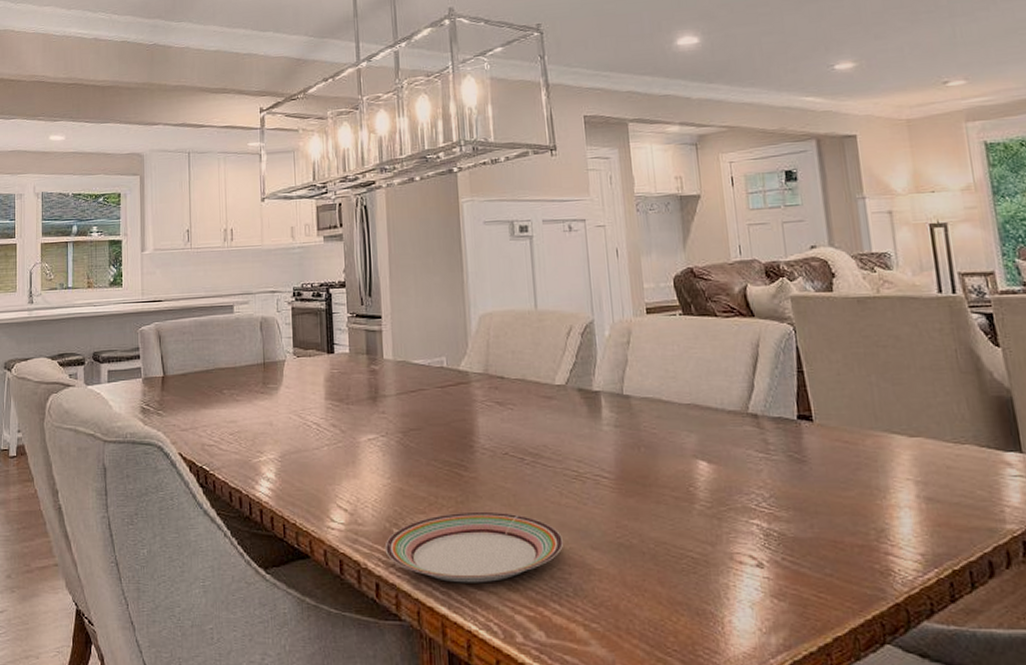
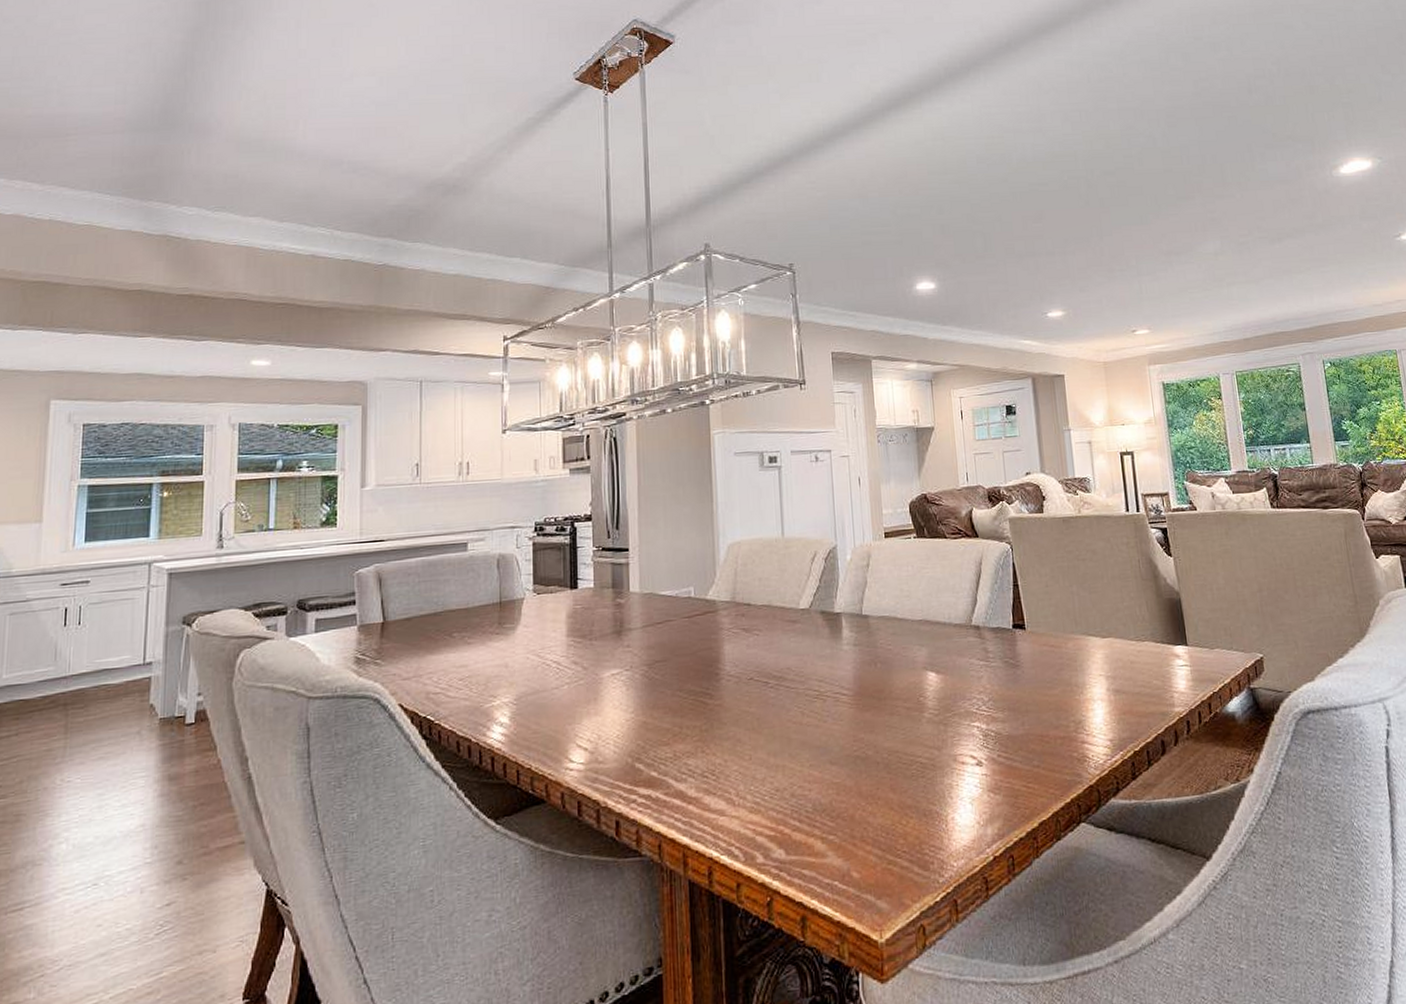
plate: present [384,511,564,583] -> none [626,736,805,811]

